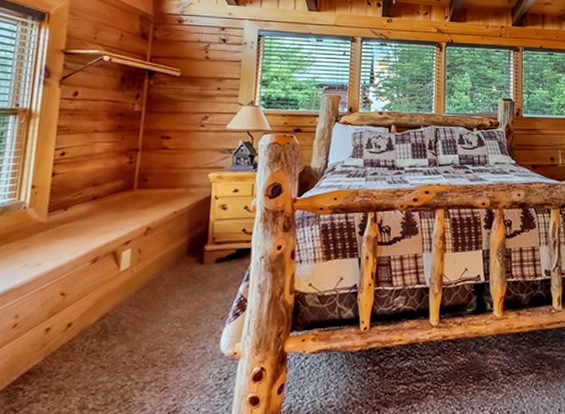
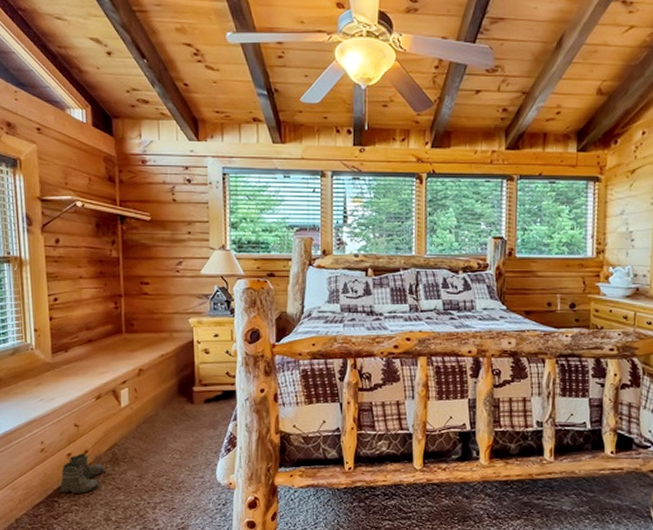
boots: none [28,326,90,385] -> present [60,452,105,499]

